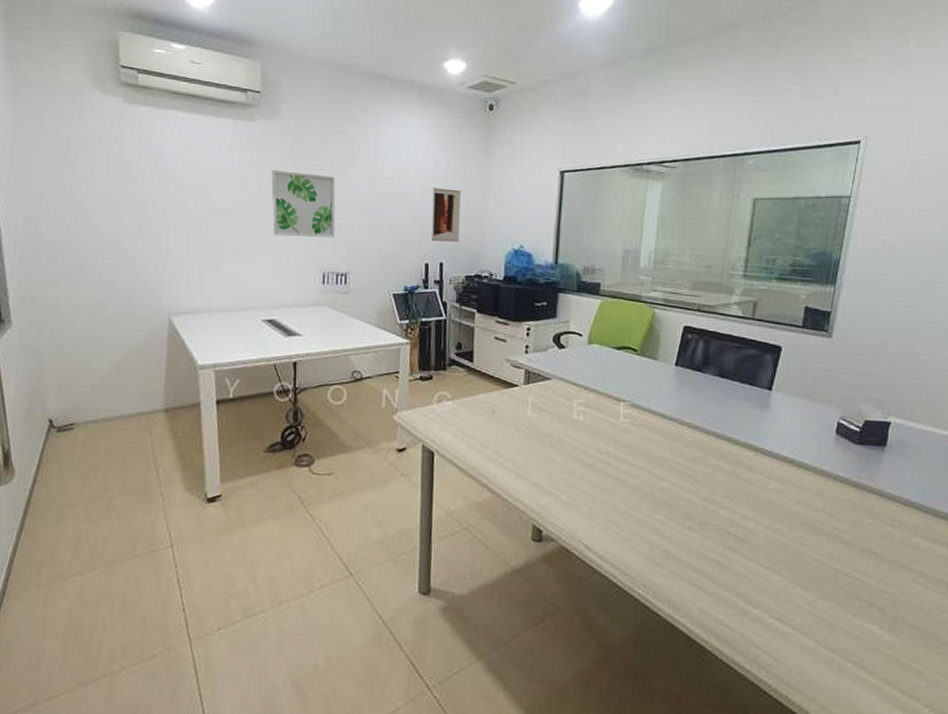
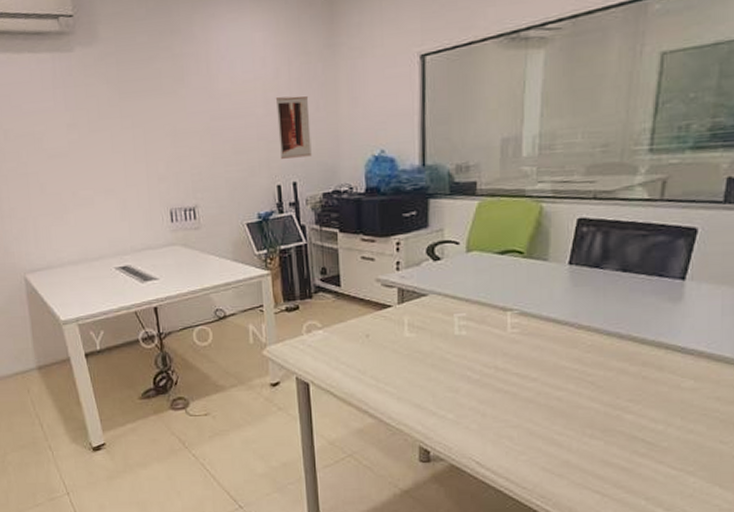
wall art: present [271,170,336,238] -> none [100,101,177,177]

